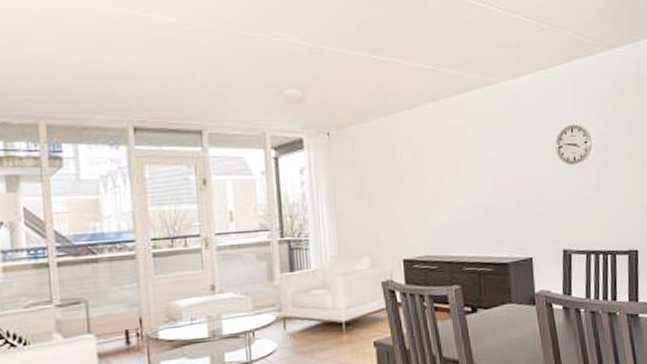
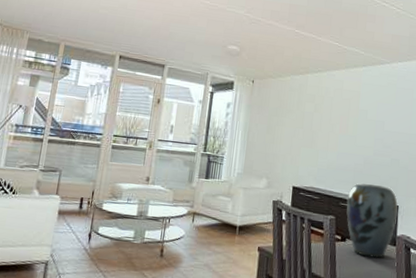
vase: none [471,237,533,325] -> present [346,183,398,258]

